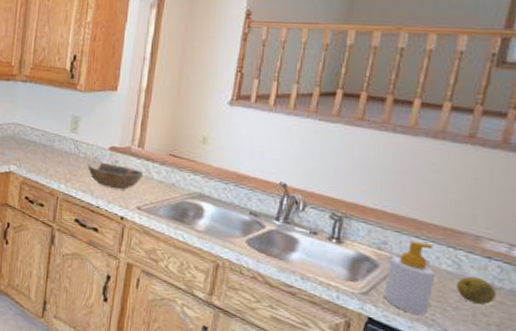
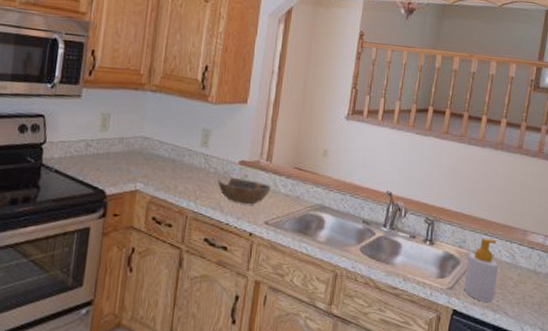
fruit: present [457,275,497,305] -> none [512,264,538,288]

